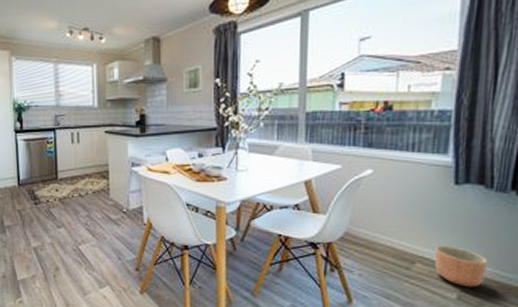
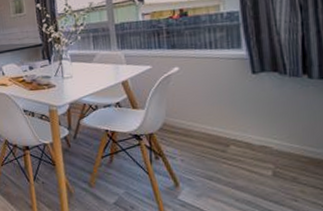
planter: present [434,245,488,287] -> none [245,127,295,164]

